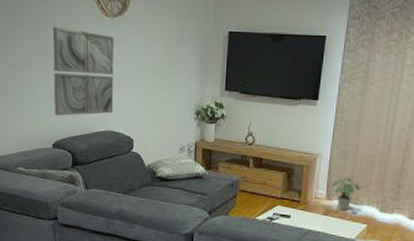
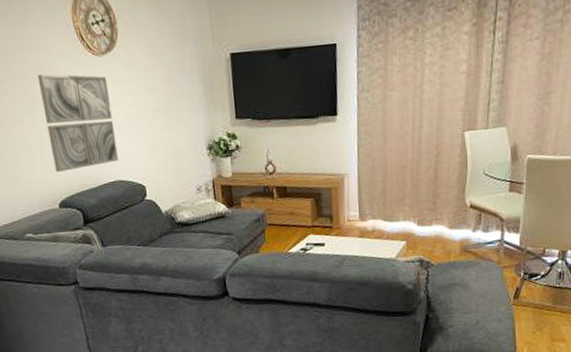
potted plant: present [331,177,362,211] -> none [363,194,396,230]

